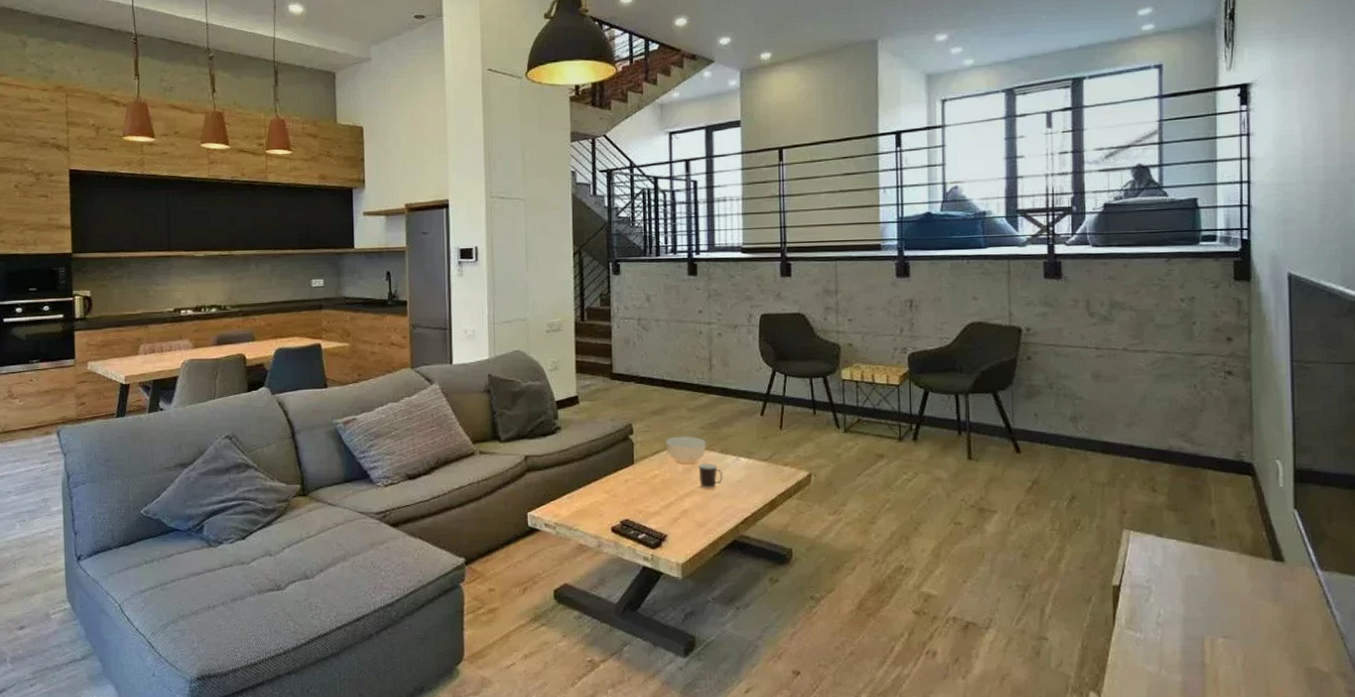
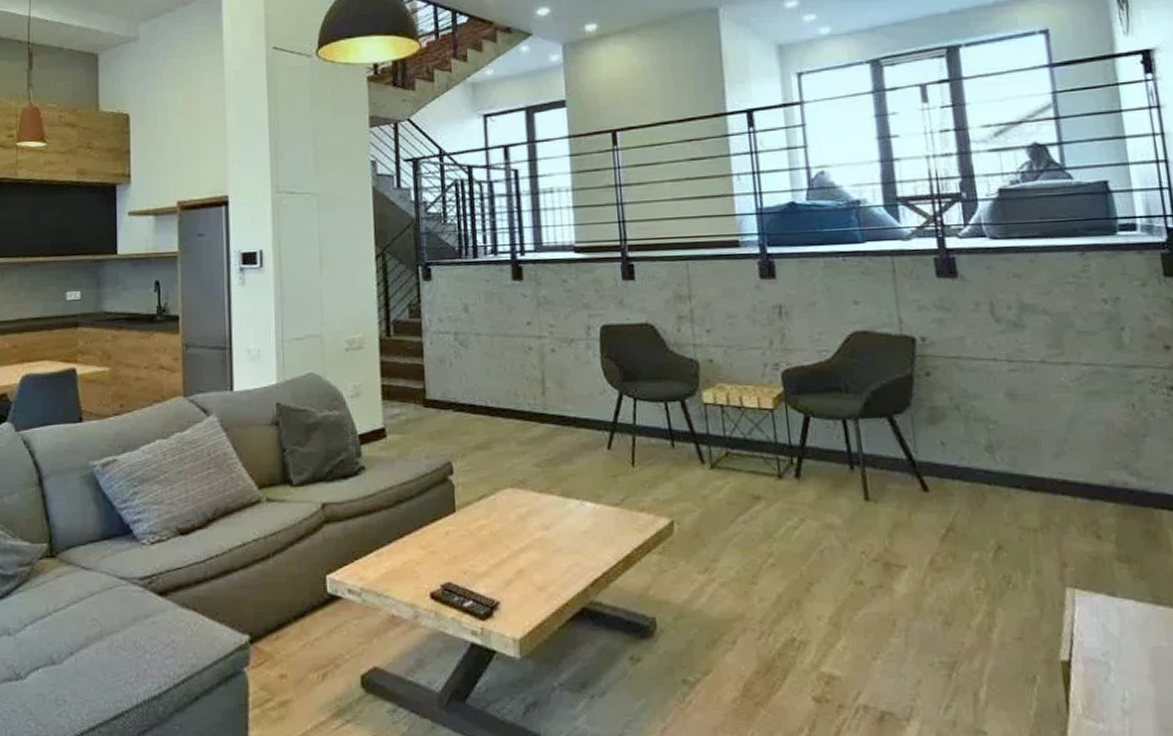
bowl: present [665,436,707,464] -> none [493,475,544,511]
mug: present [698,463,723,490] -> none [534,509,565,543]

